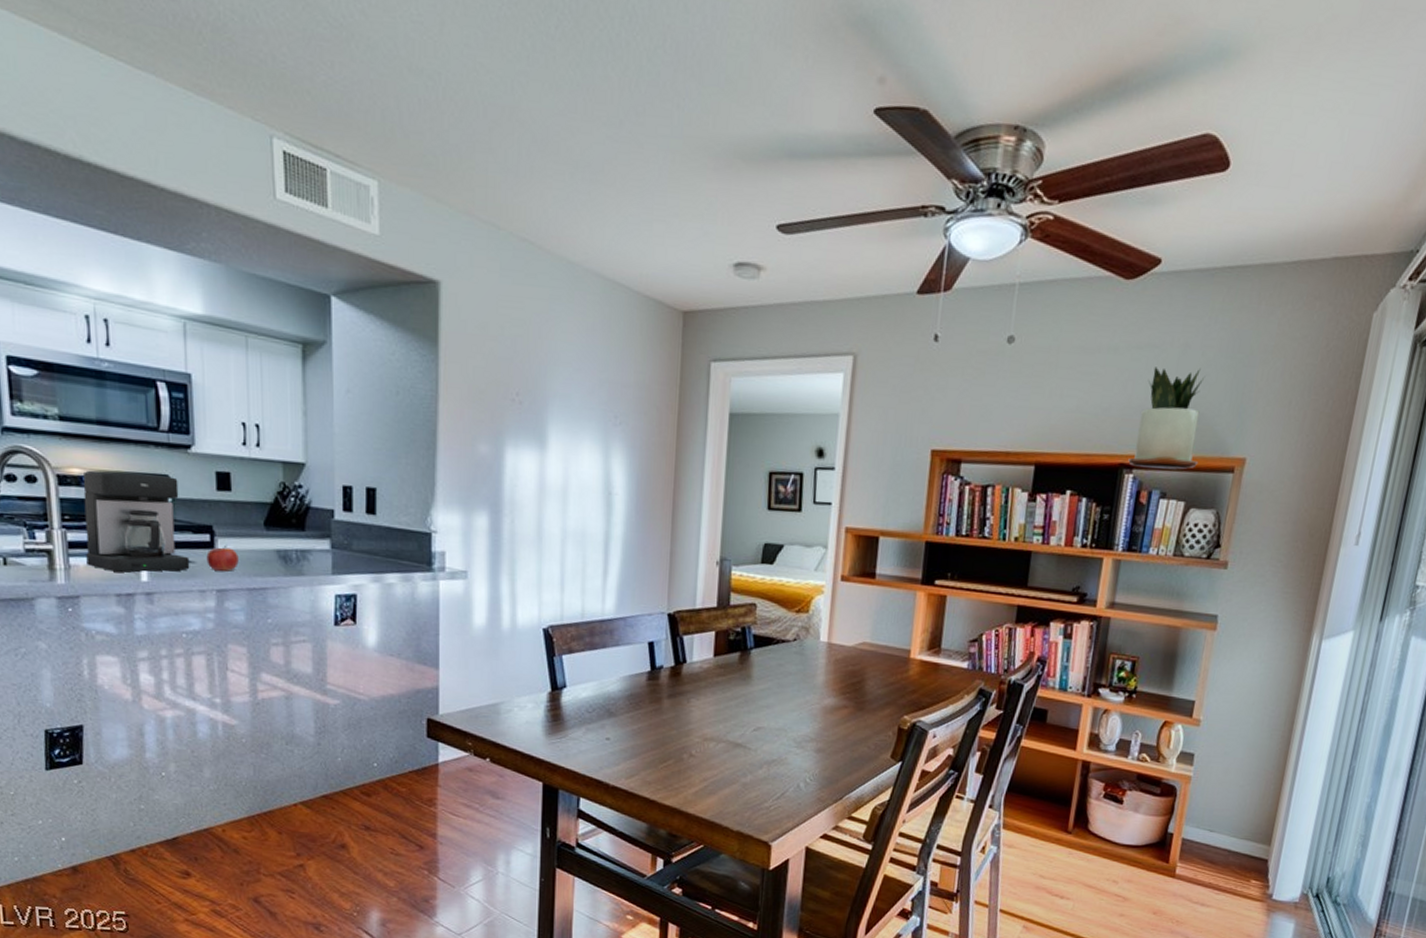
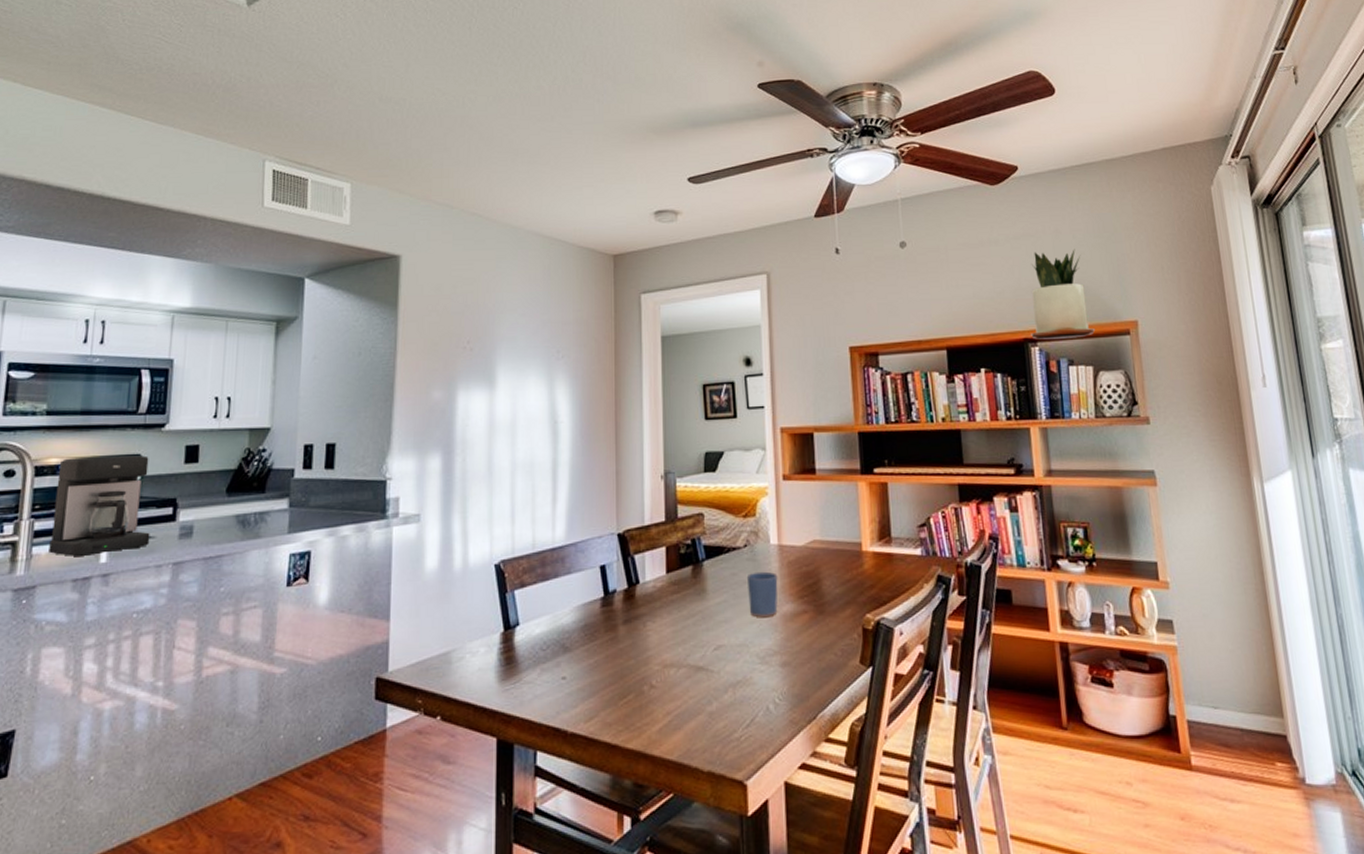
fruit: present [206,545,239,572] -> none [166,516,198,543]
mug: none [791,665,823,708] -> present [748,571,778,618]

